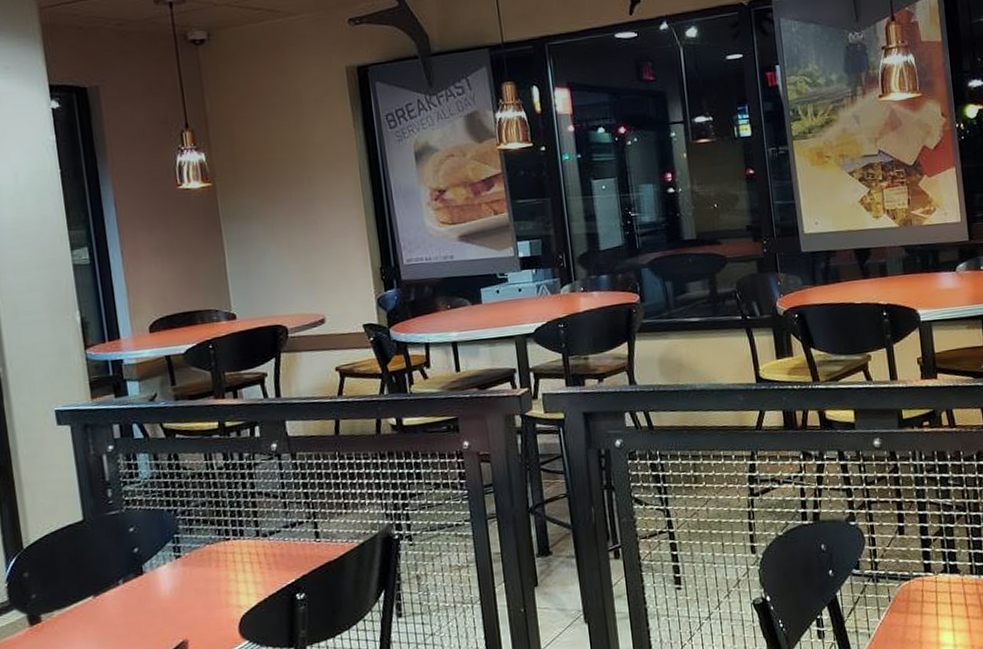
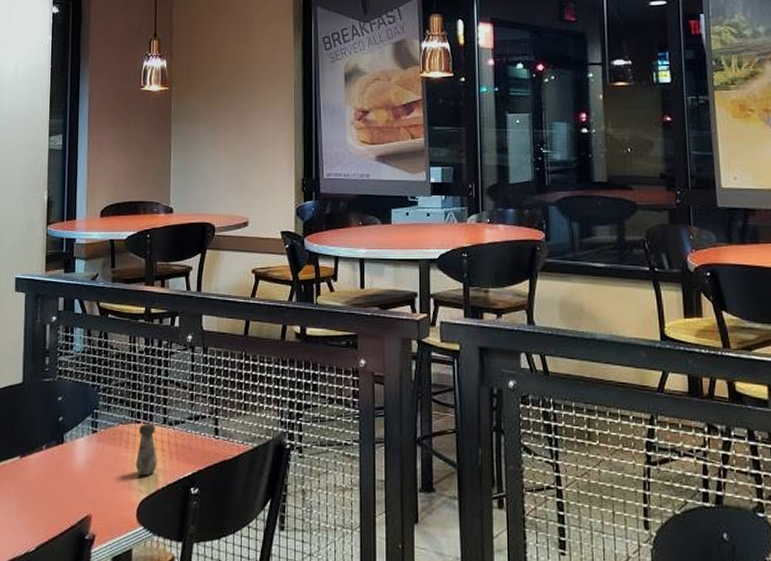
salt shaker: none [229,538,255,592] -> present [135,423,157,476]

